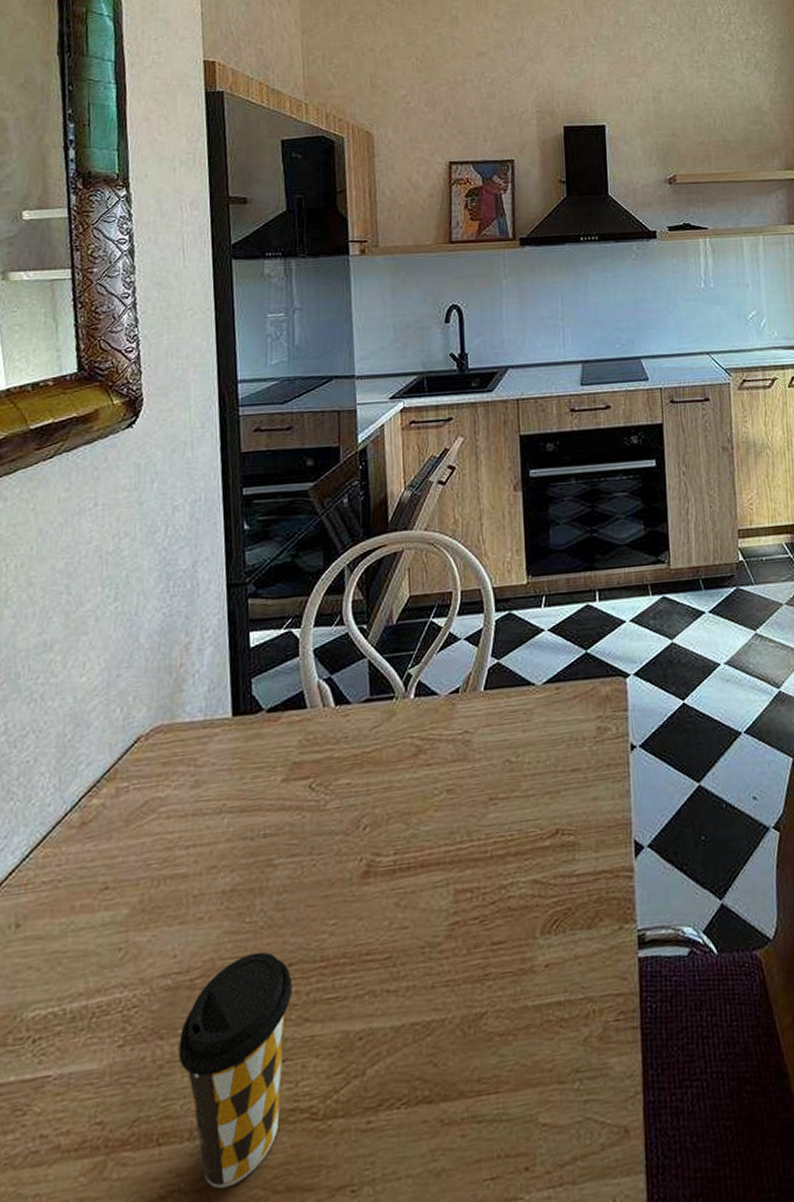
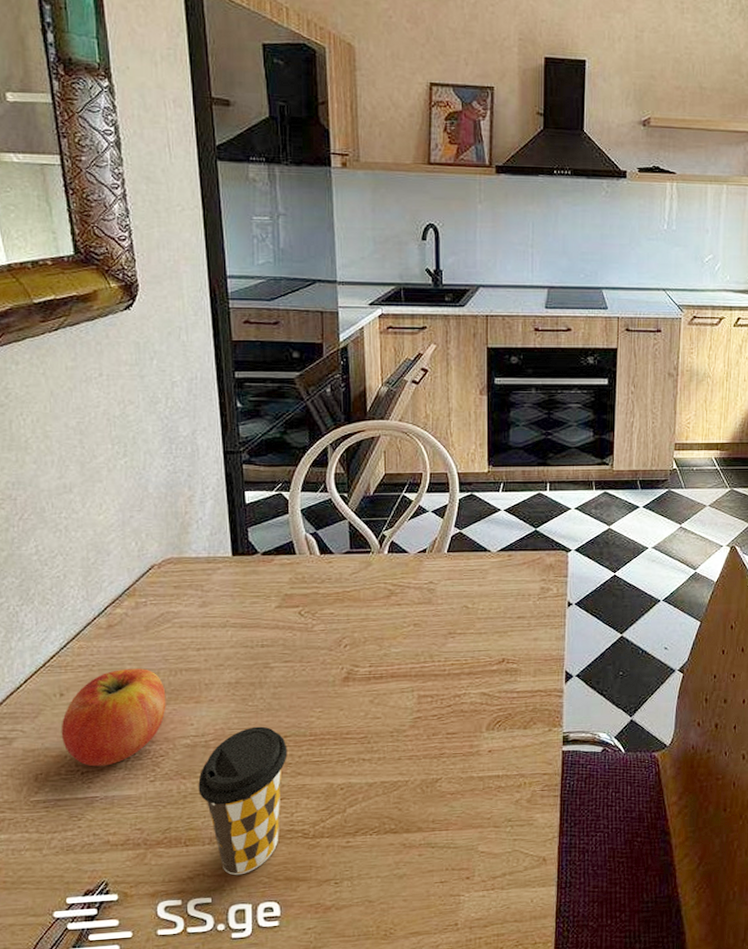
fruit: none [12,879,145,1030] -> present [61,668,166,767]

